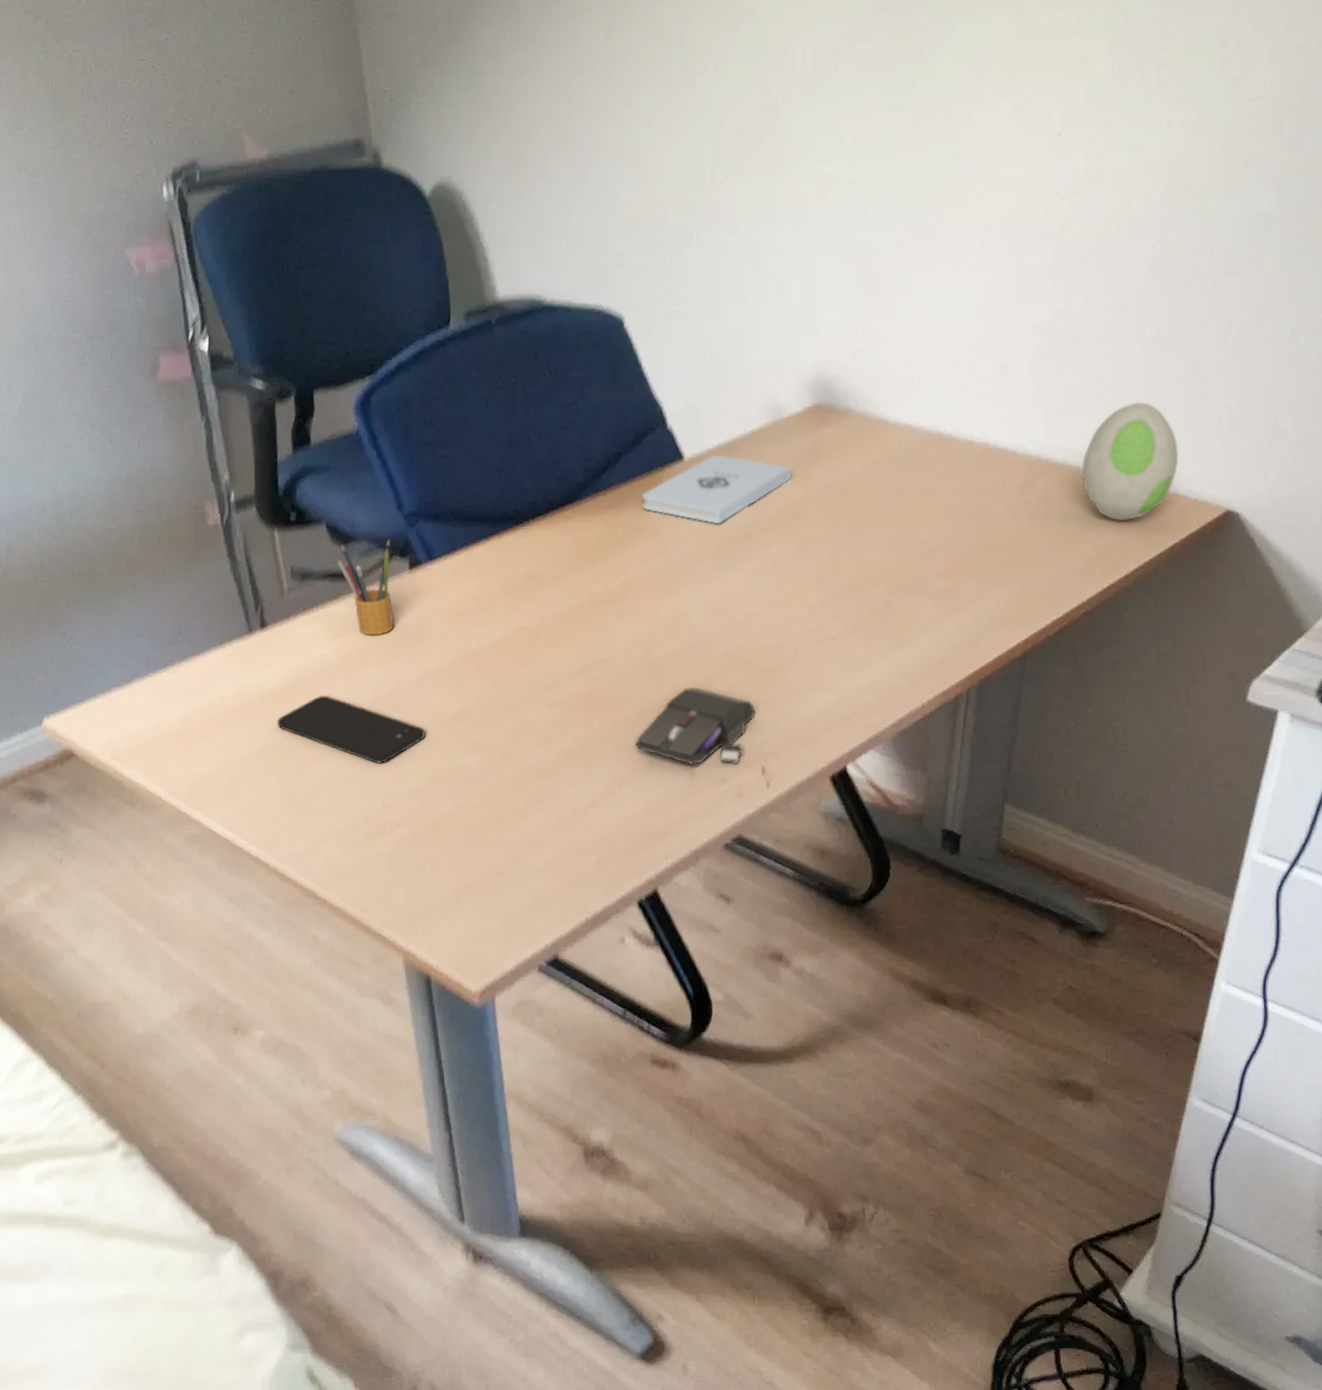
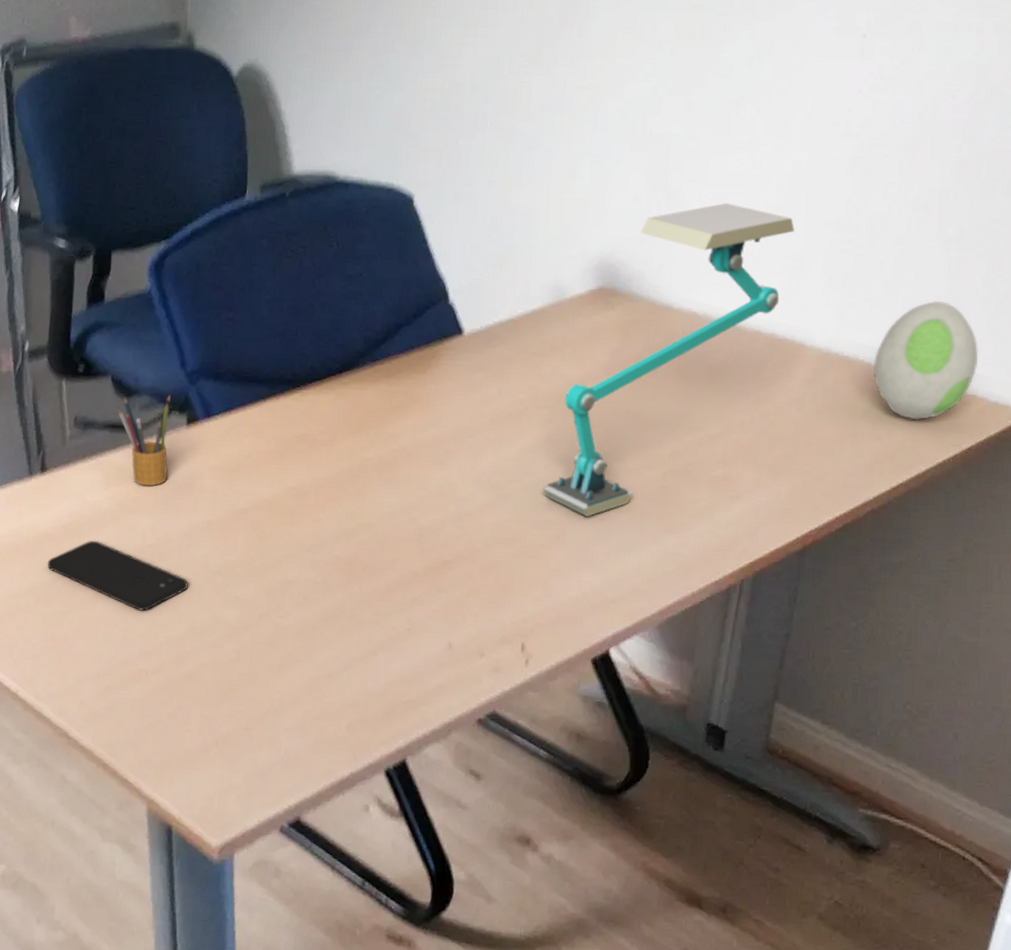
computer mouse: present [635,686,755,765] -> none [394,558,519,640]
notepad: present [641,454,791,525] -> none [418,331,571,400]
desk lamp: none [772,312,1001,637] -> present [542,203,795,517]

